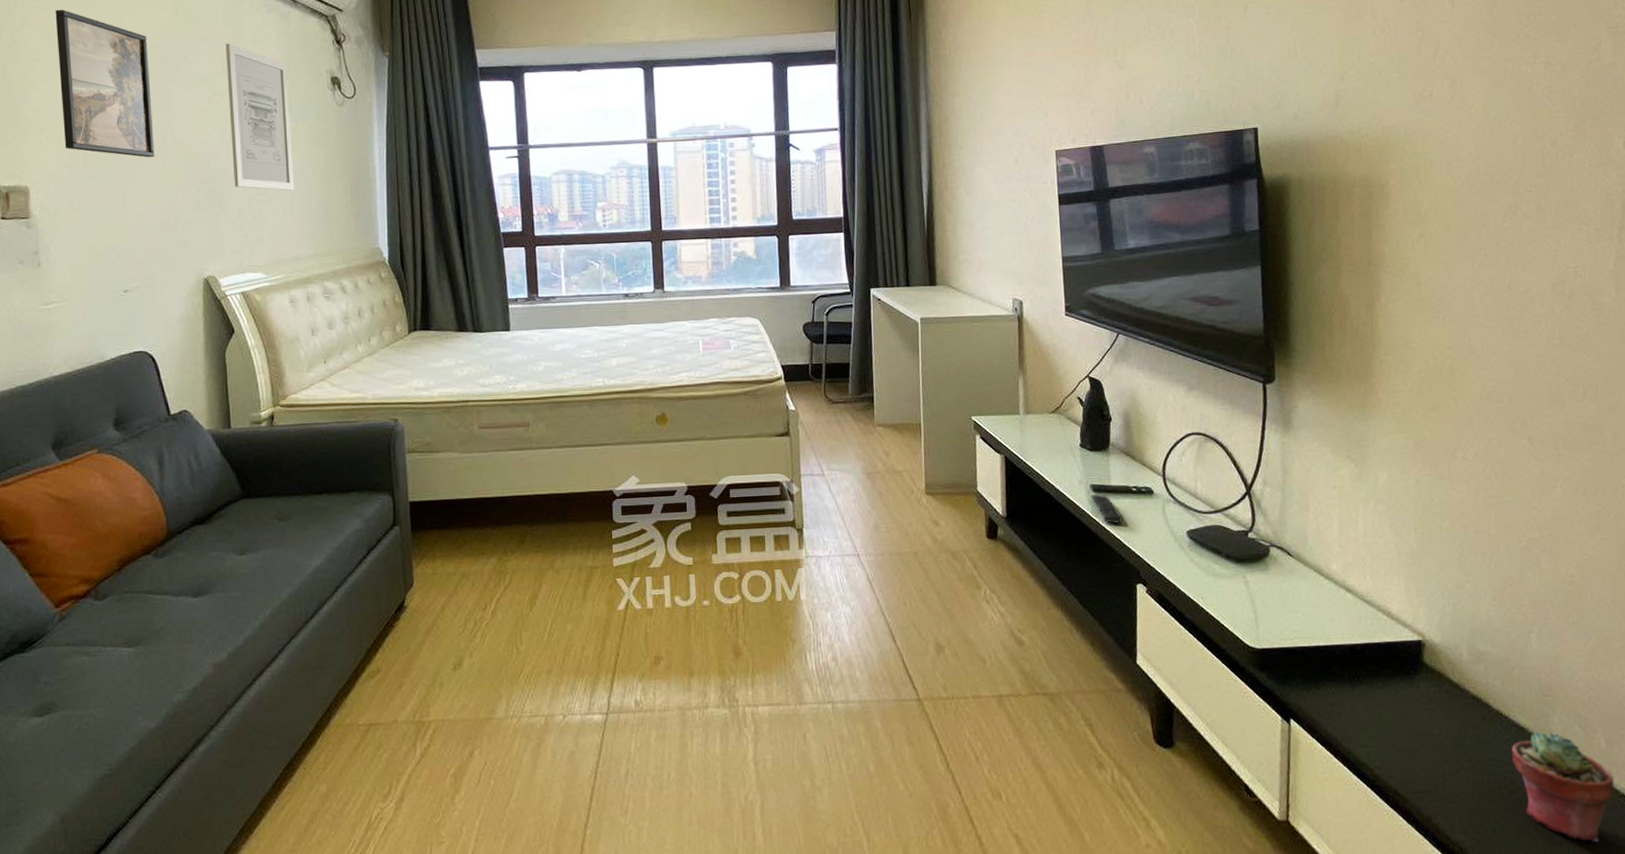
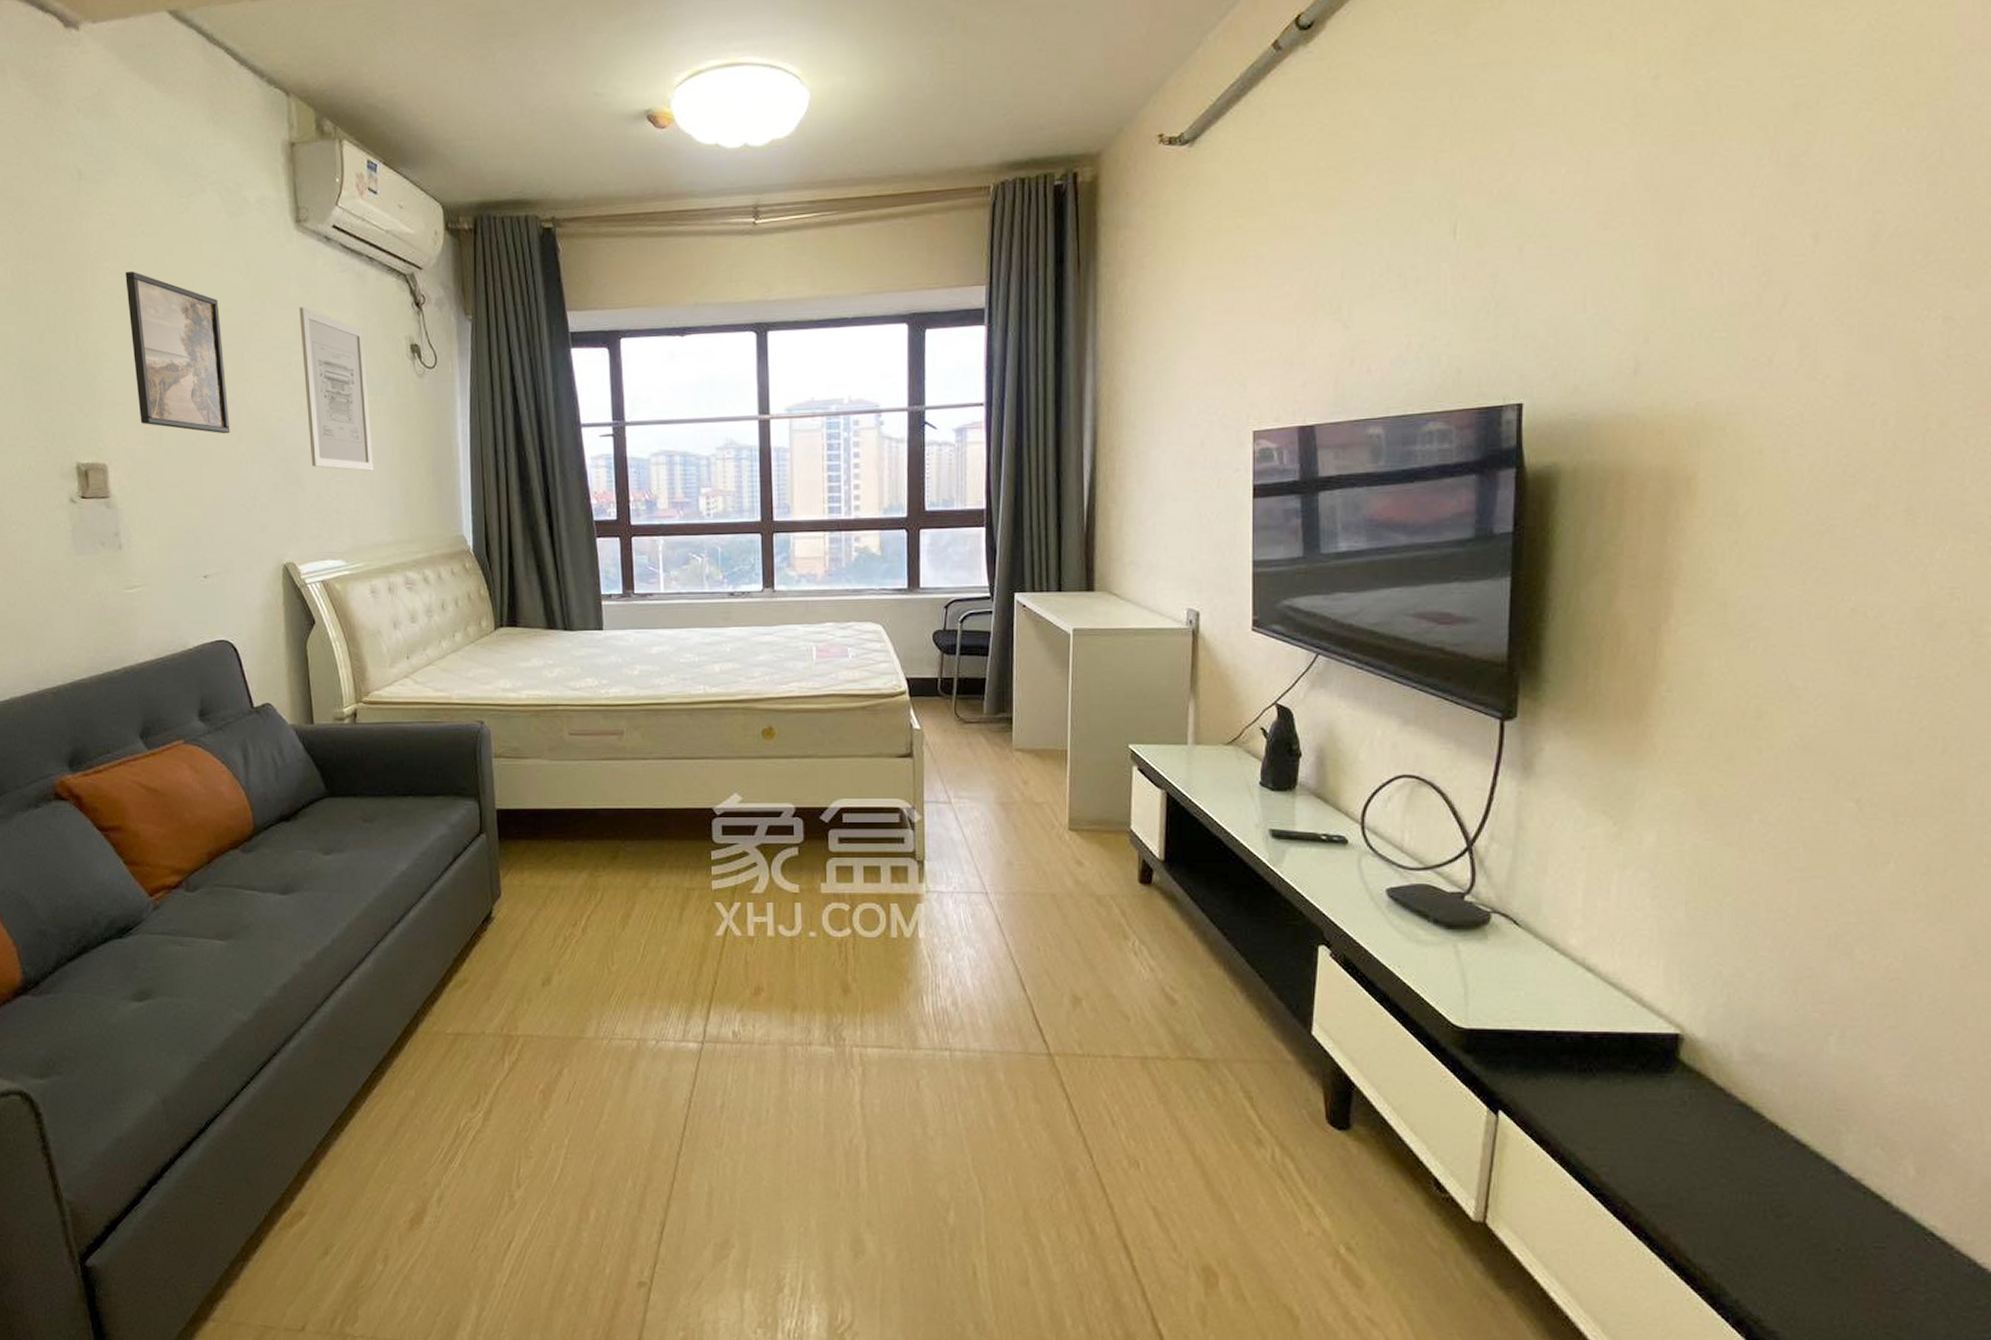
remote control: present [1090,494,1123,524] -> none [1268,841,1306,876]
potted succulent: present [1511,731,1615,843] -> none [1784,1151,1922,1284]

